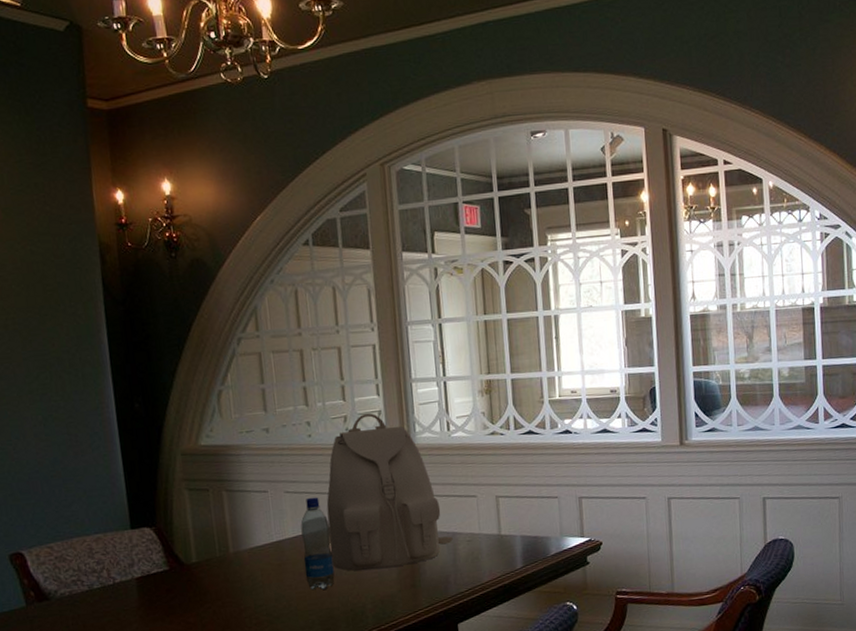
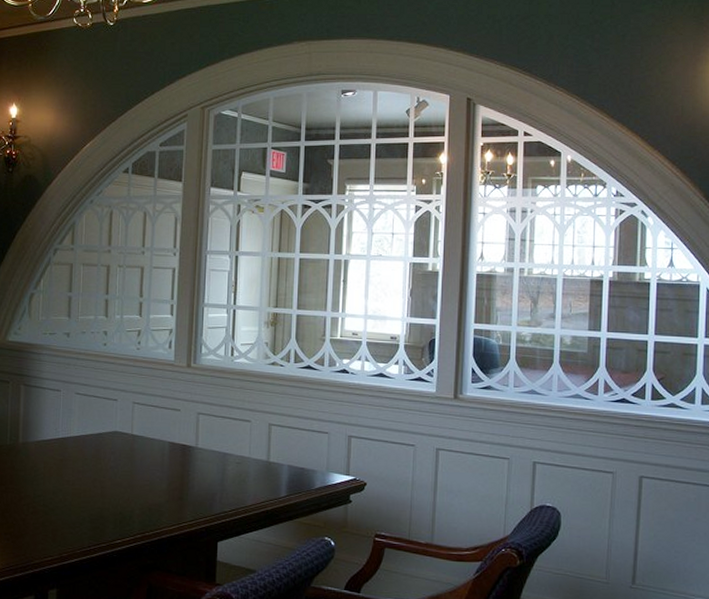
bottle: present [300,497,335,591] -> none [83,401,111,489]
backpack: present [326,413,453,571] -> none [109,330,223,478]

